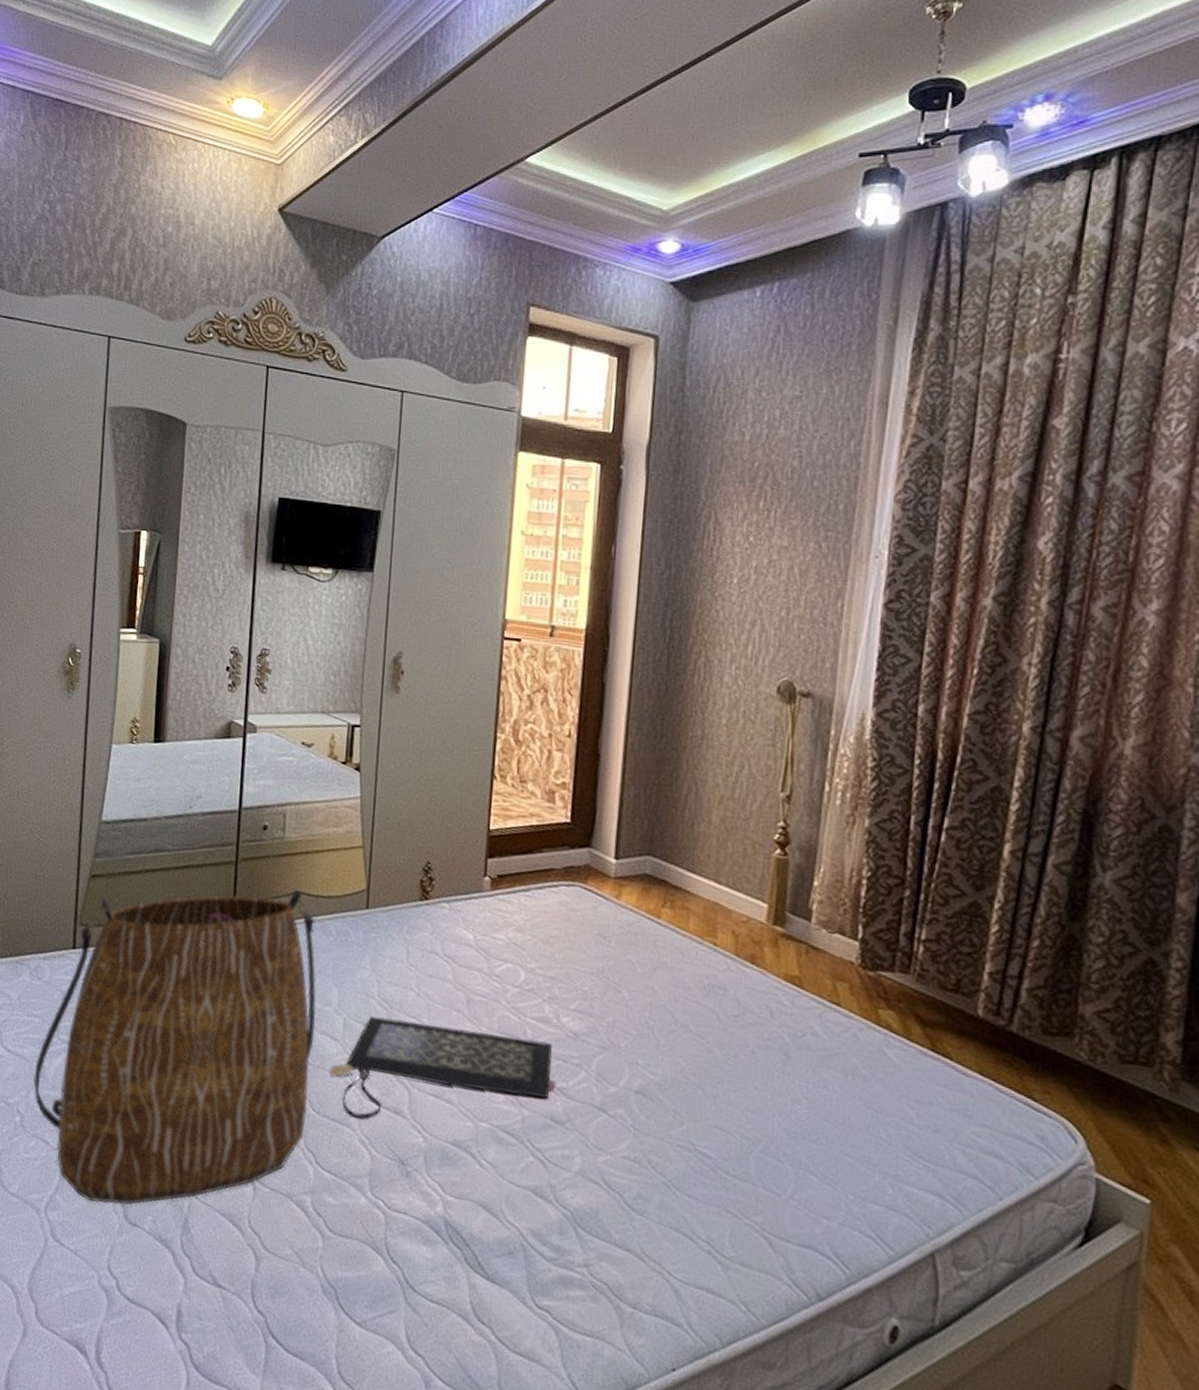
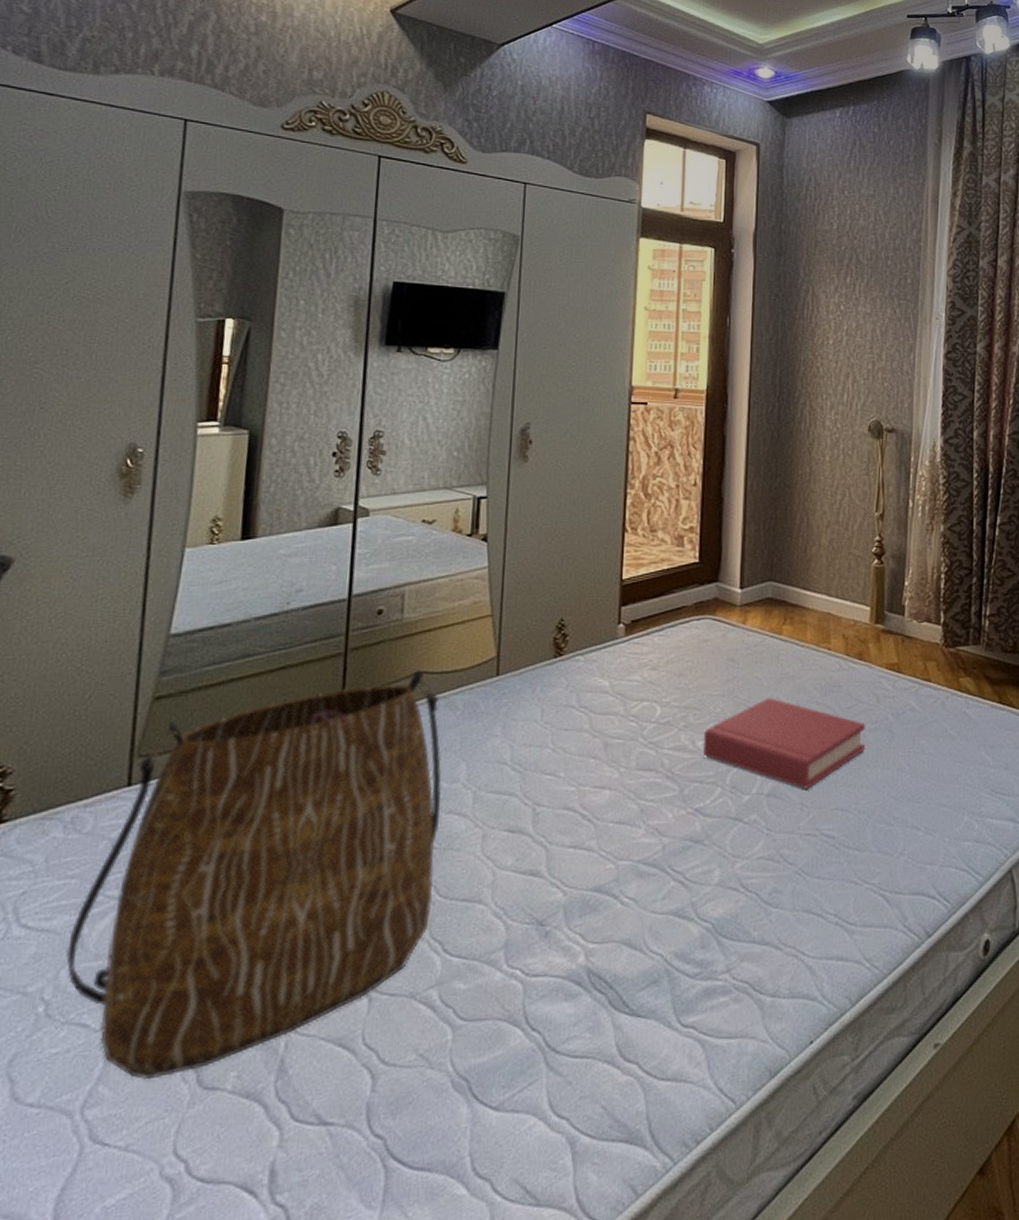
clutch bag: present [329,1016,557,1121] -> none [458,768,695,894]
hardback book: none [568,986,756,1096] -> present [704,698,866,789]

